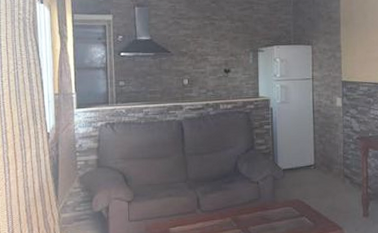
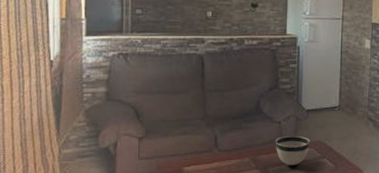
bowl: none [254,195,288,225] -> present [275,135,310,166]

